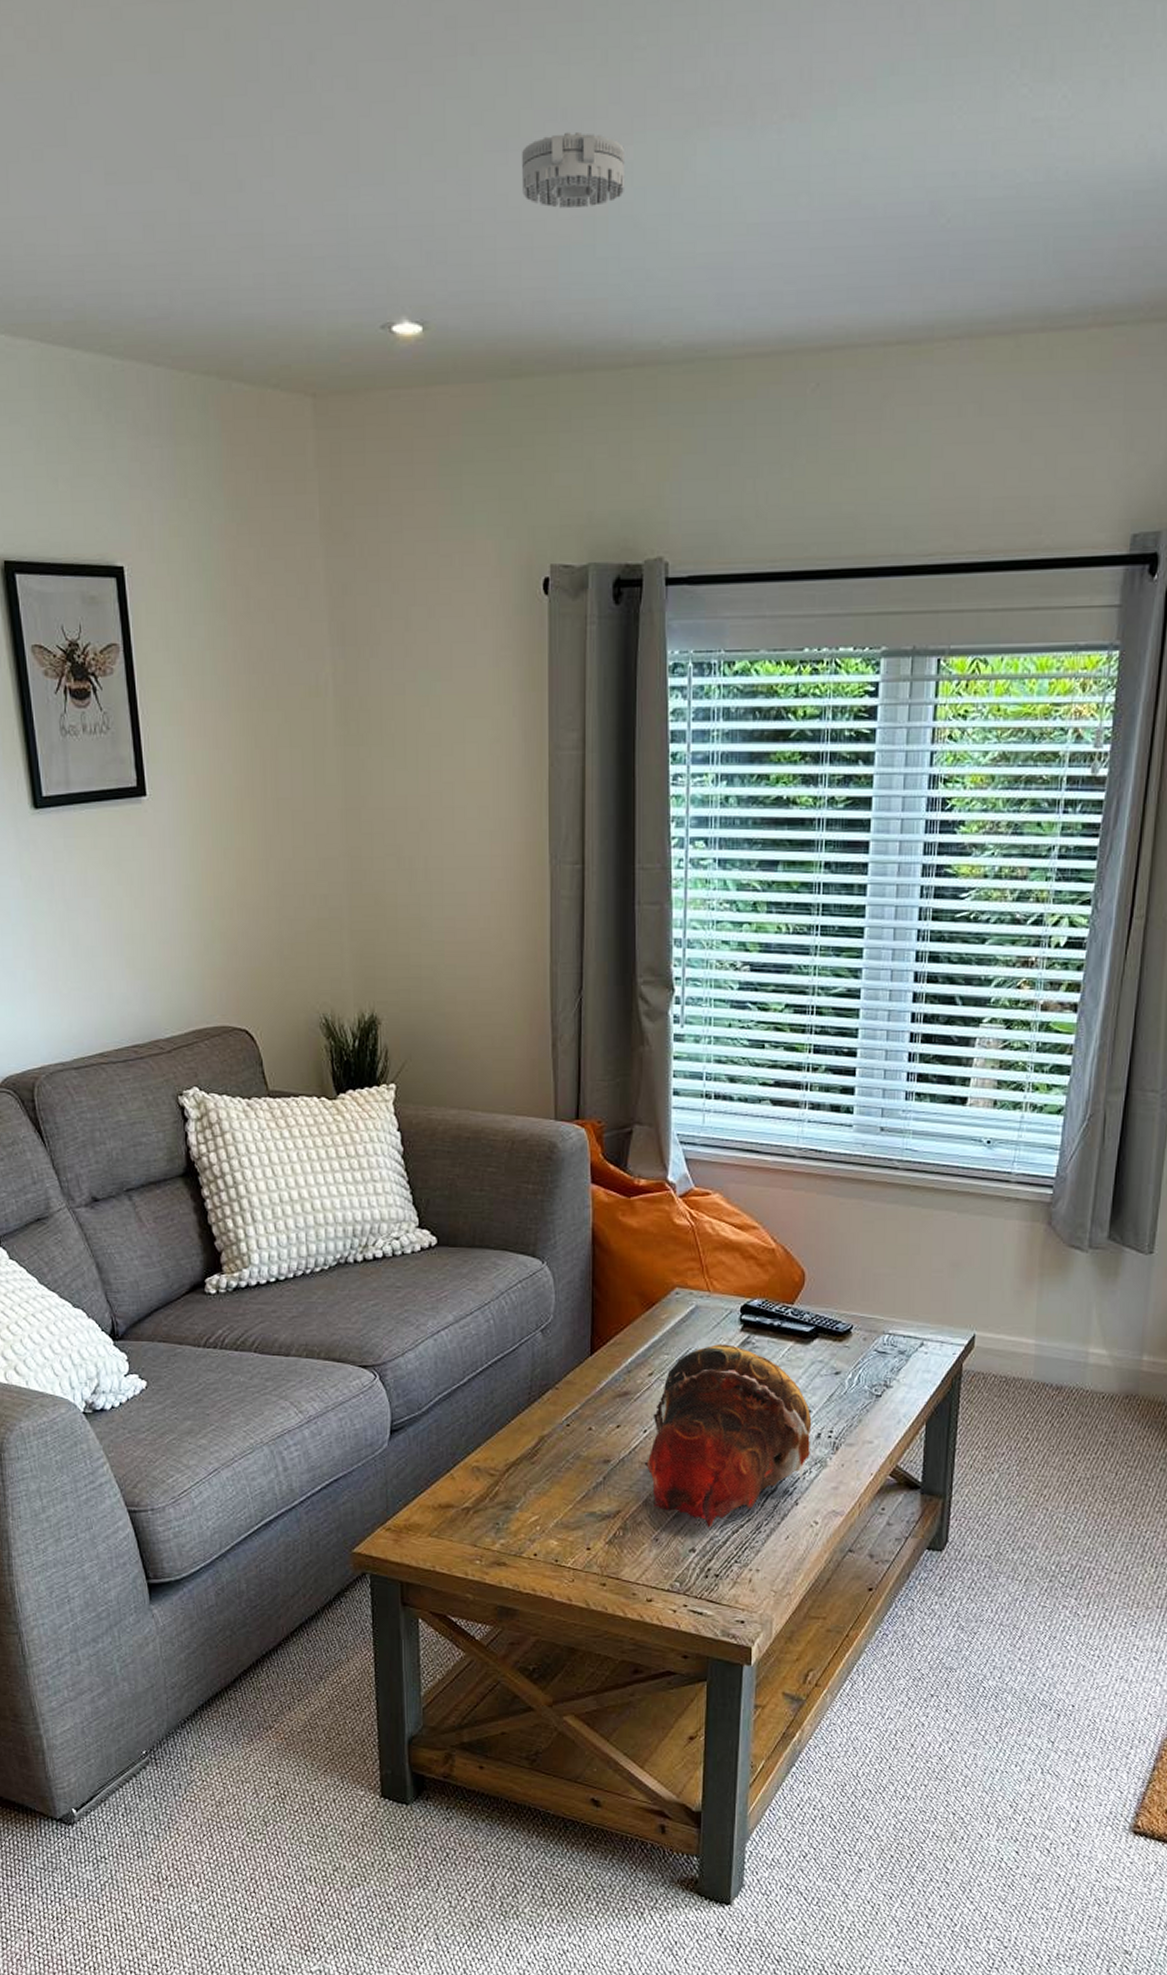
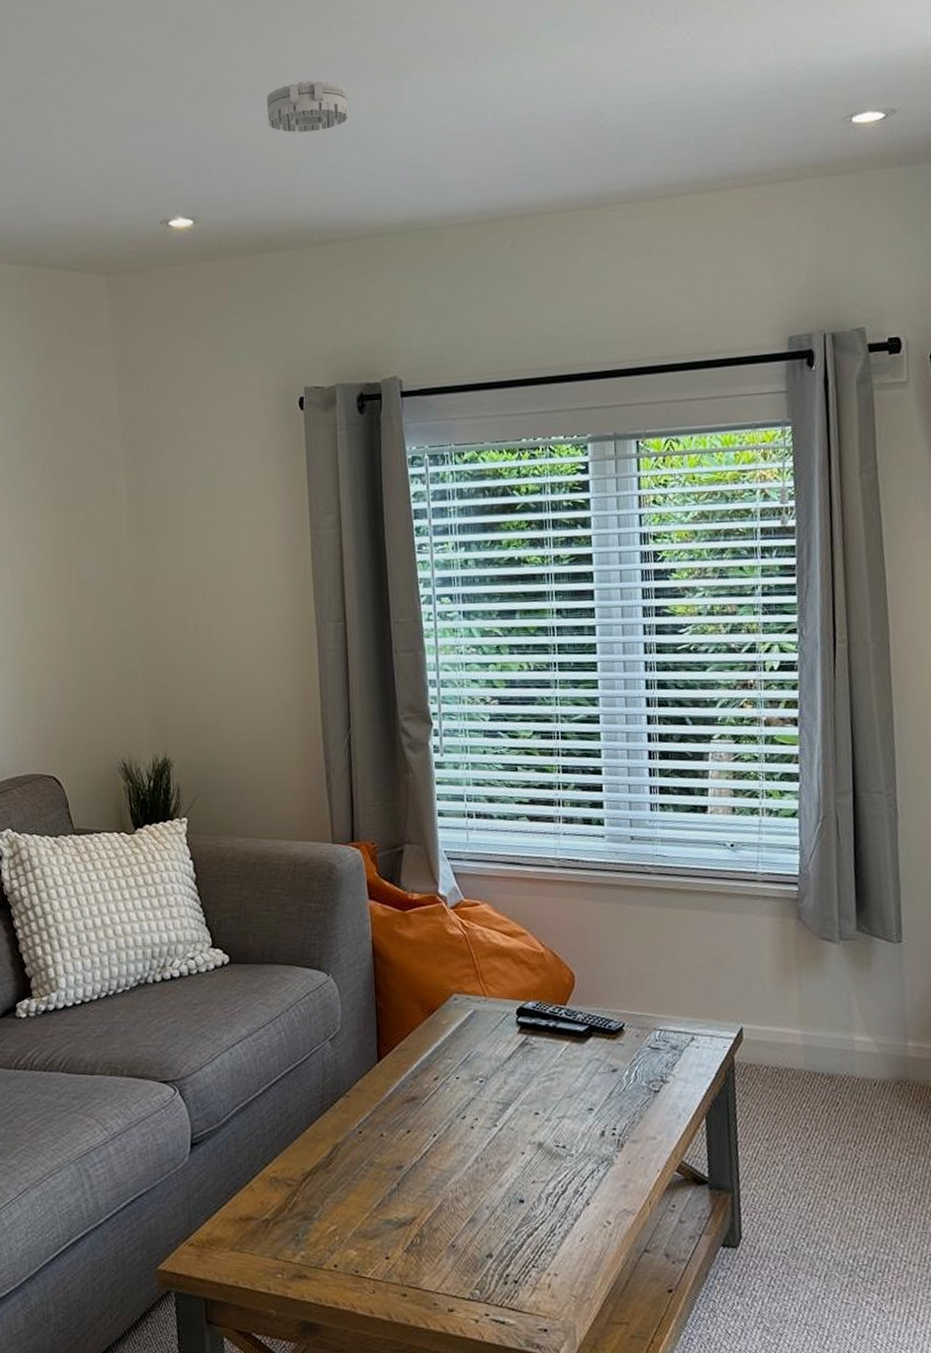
decorative bowl: present [644,1344,812,1528] -> none [436,1046,596,1232]

